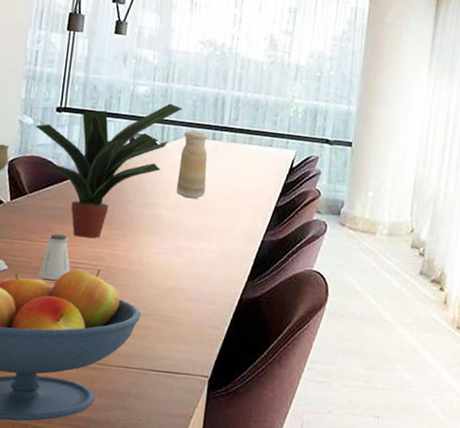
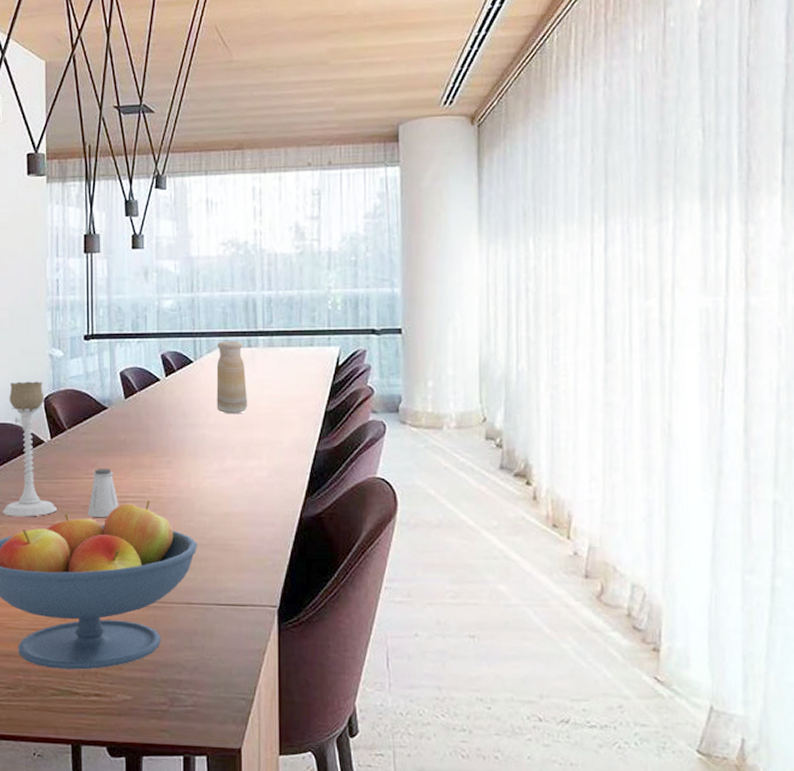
potted plant: present [30,103,183,238] -> none [65,314,212,469]

